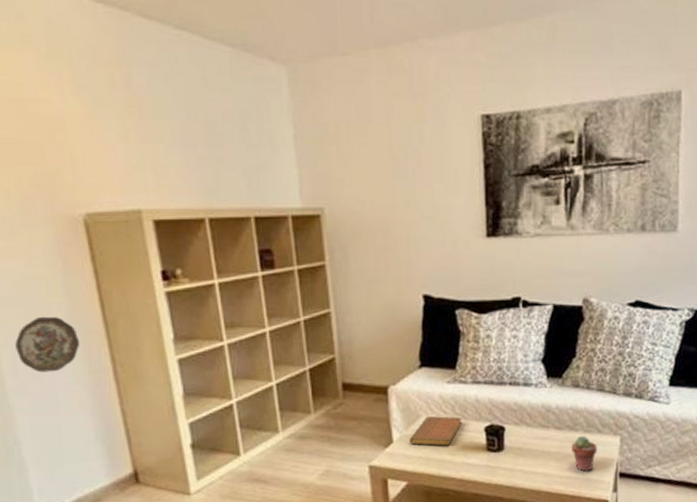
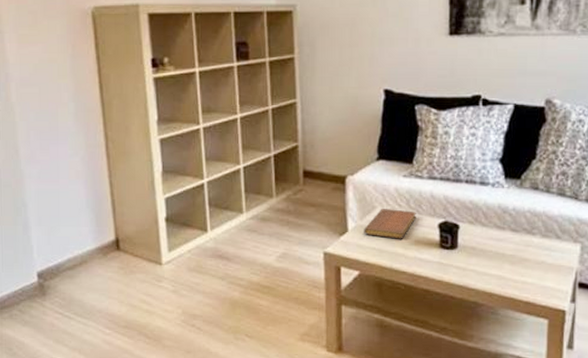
decorative plate: present [15,316,80,373] -> none [30,95,81,145]
potted succulent: present [571,436,597,472] -> none [527,241,555,278]

